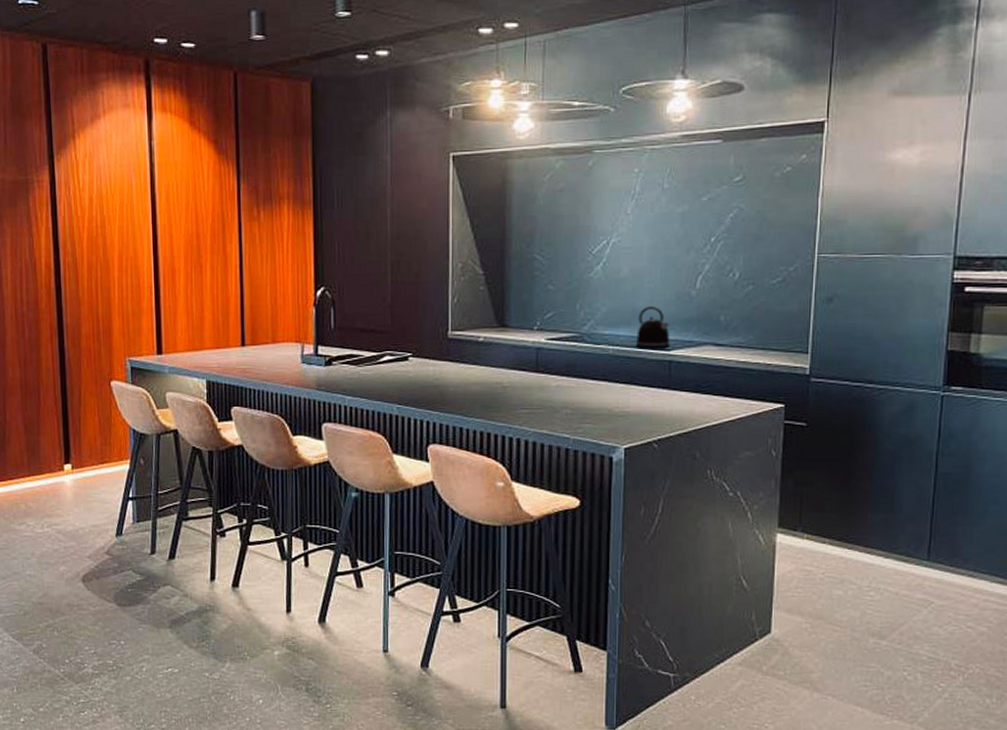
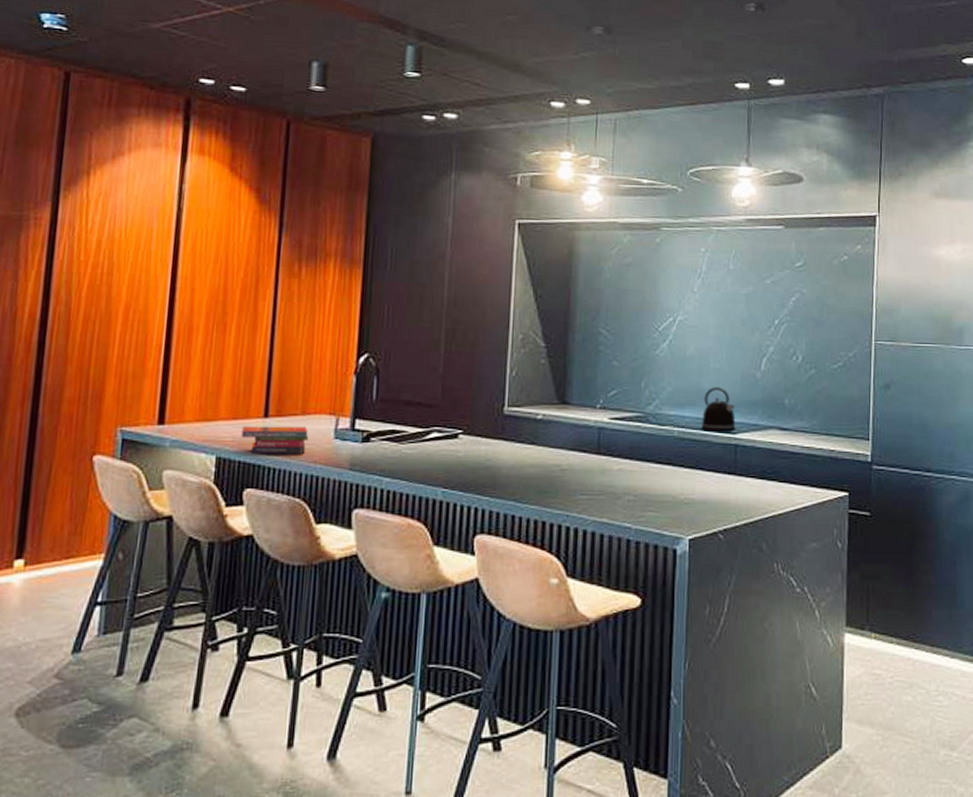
books: none [224,353,279,378] -> present [241,425,308,455]

